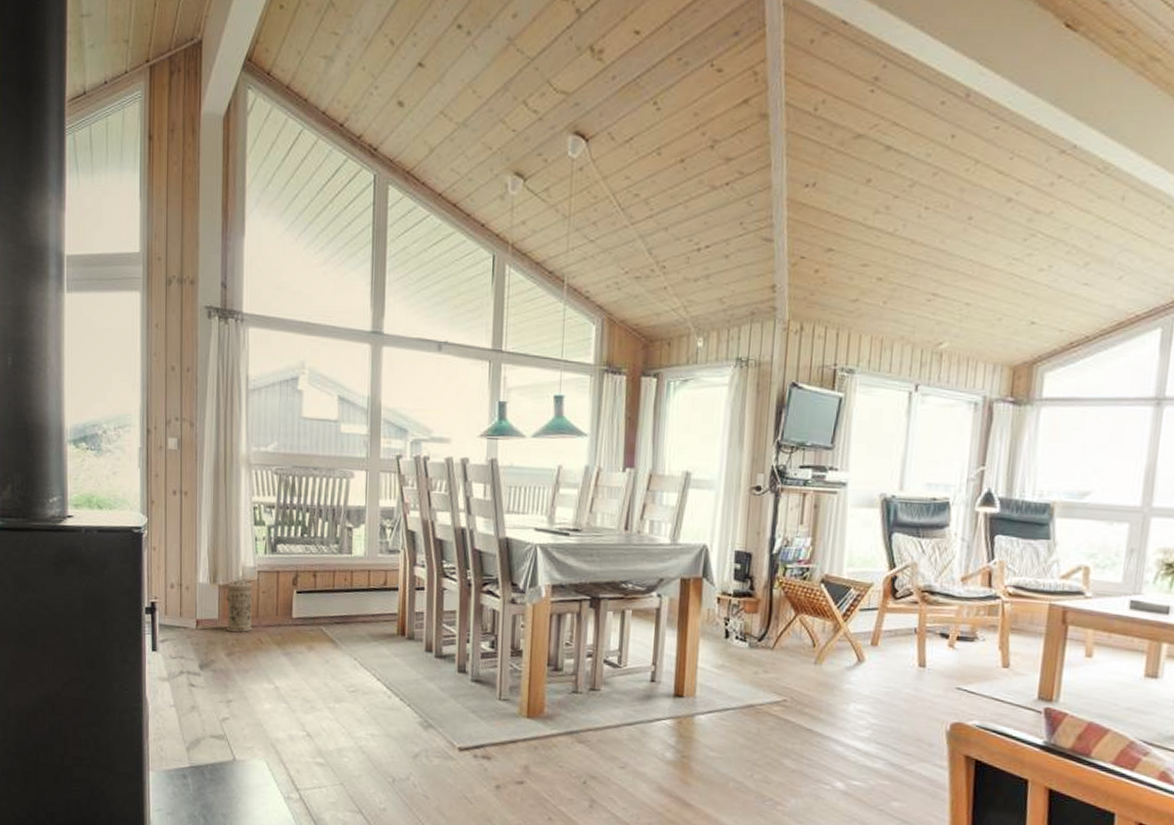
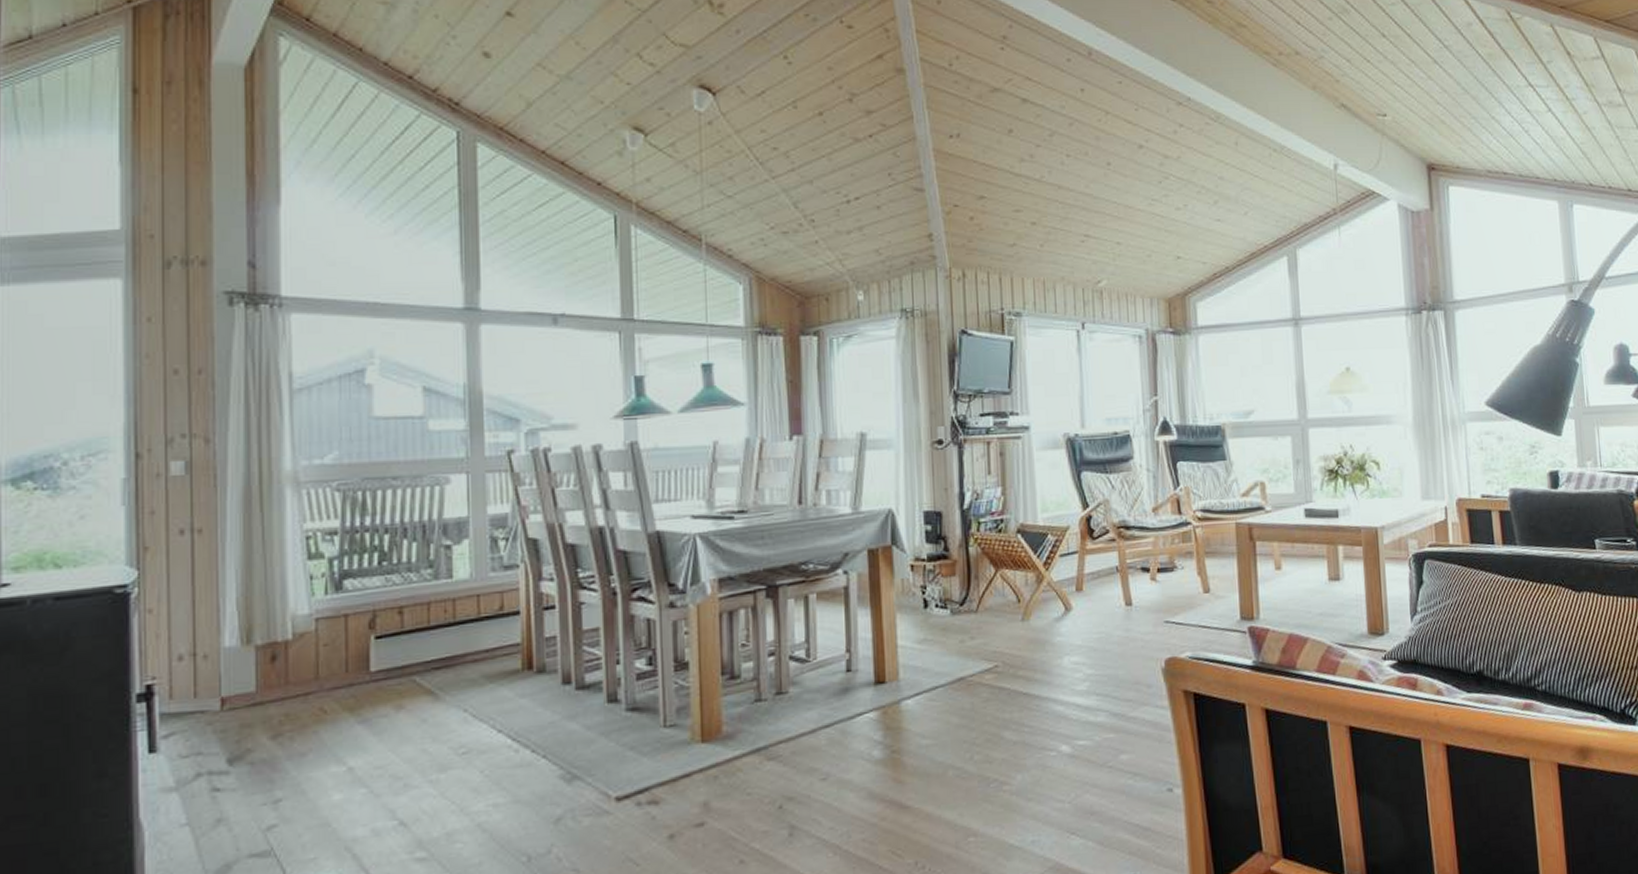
water filter: present [226,575,253,633] -> none [267,628,310,706]

